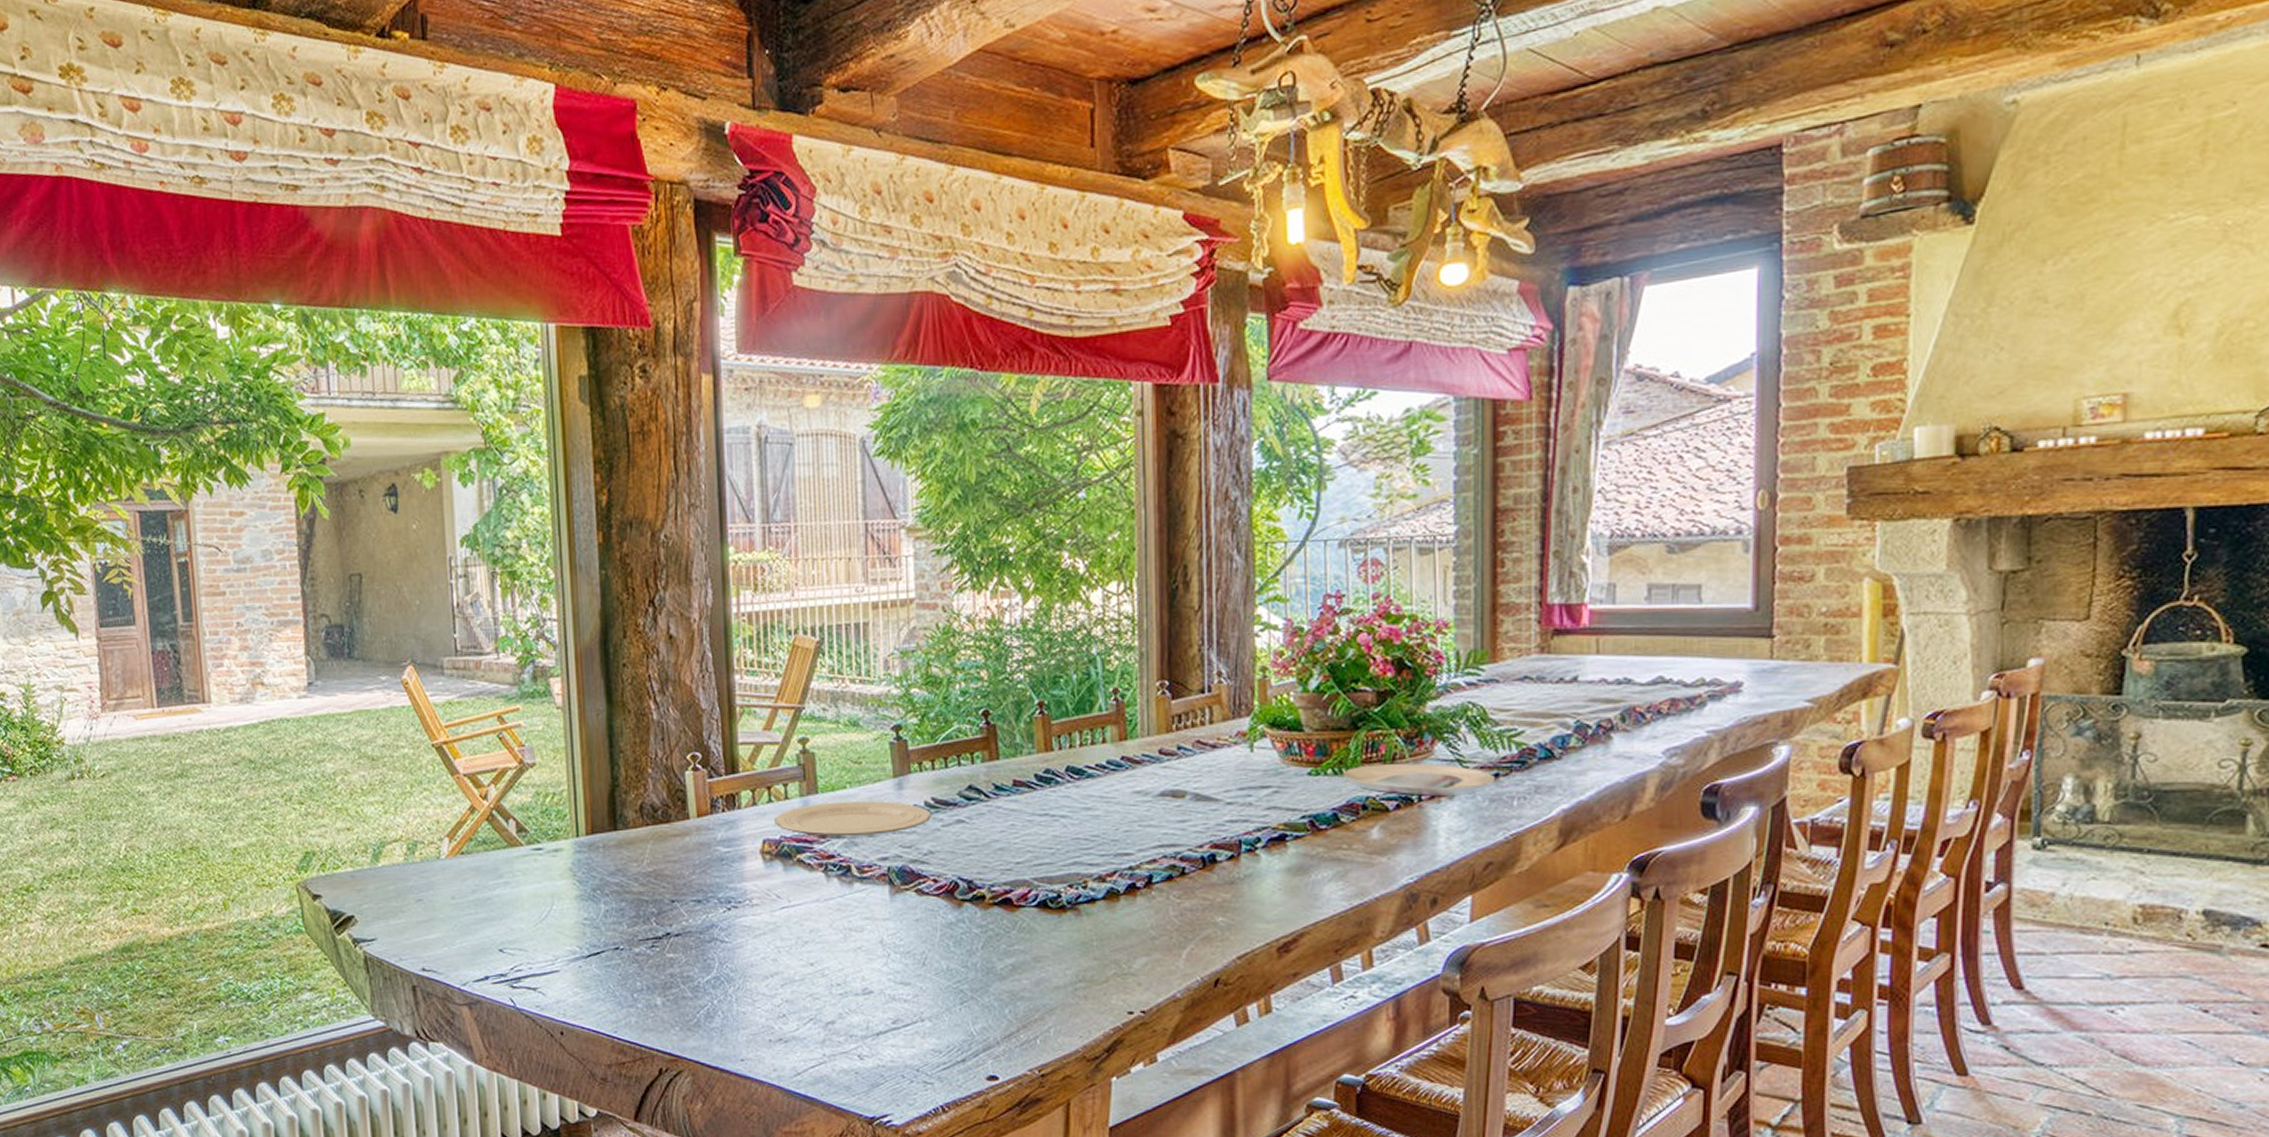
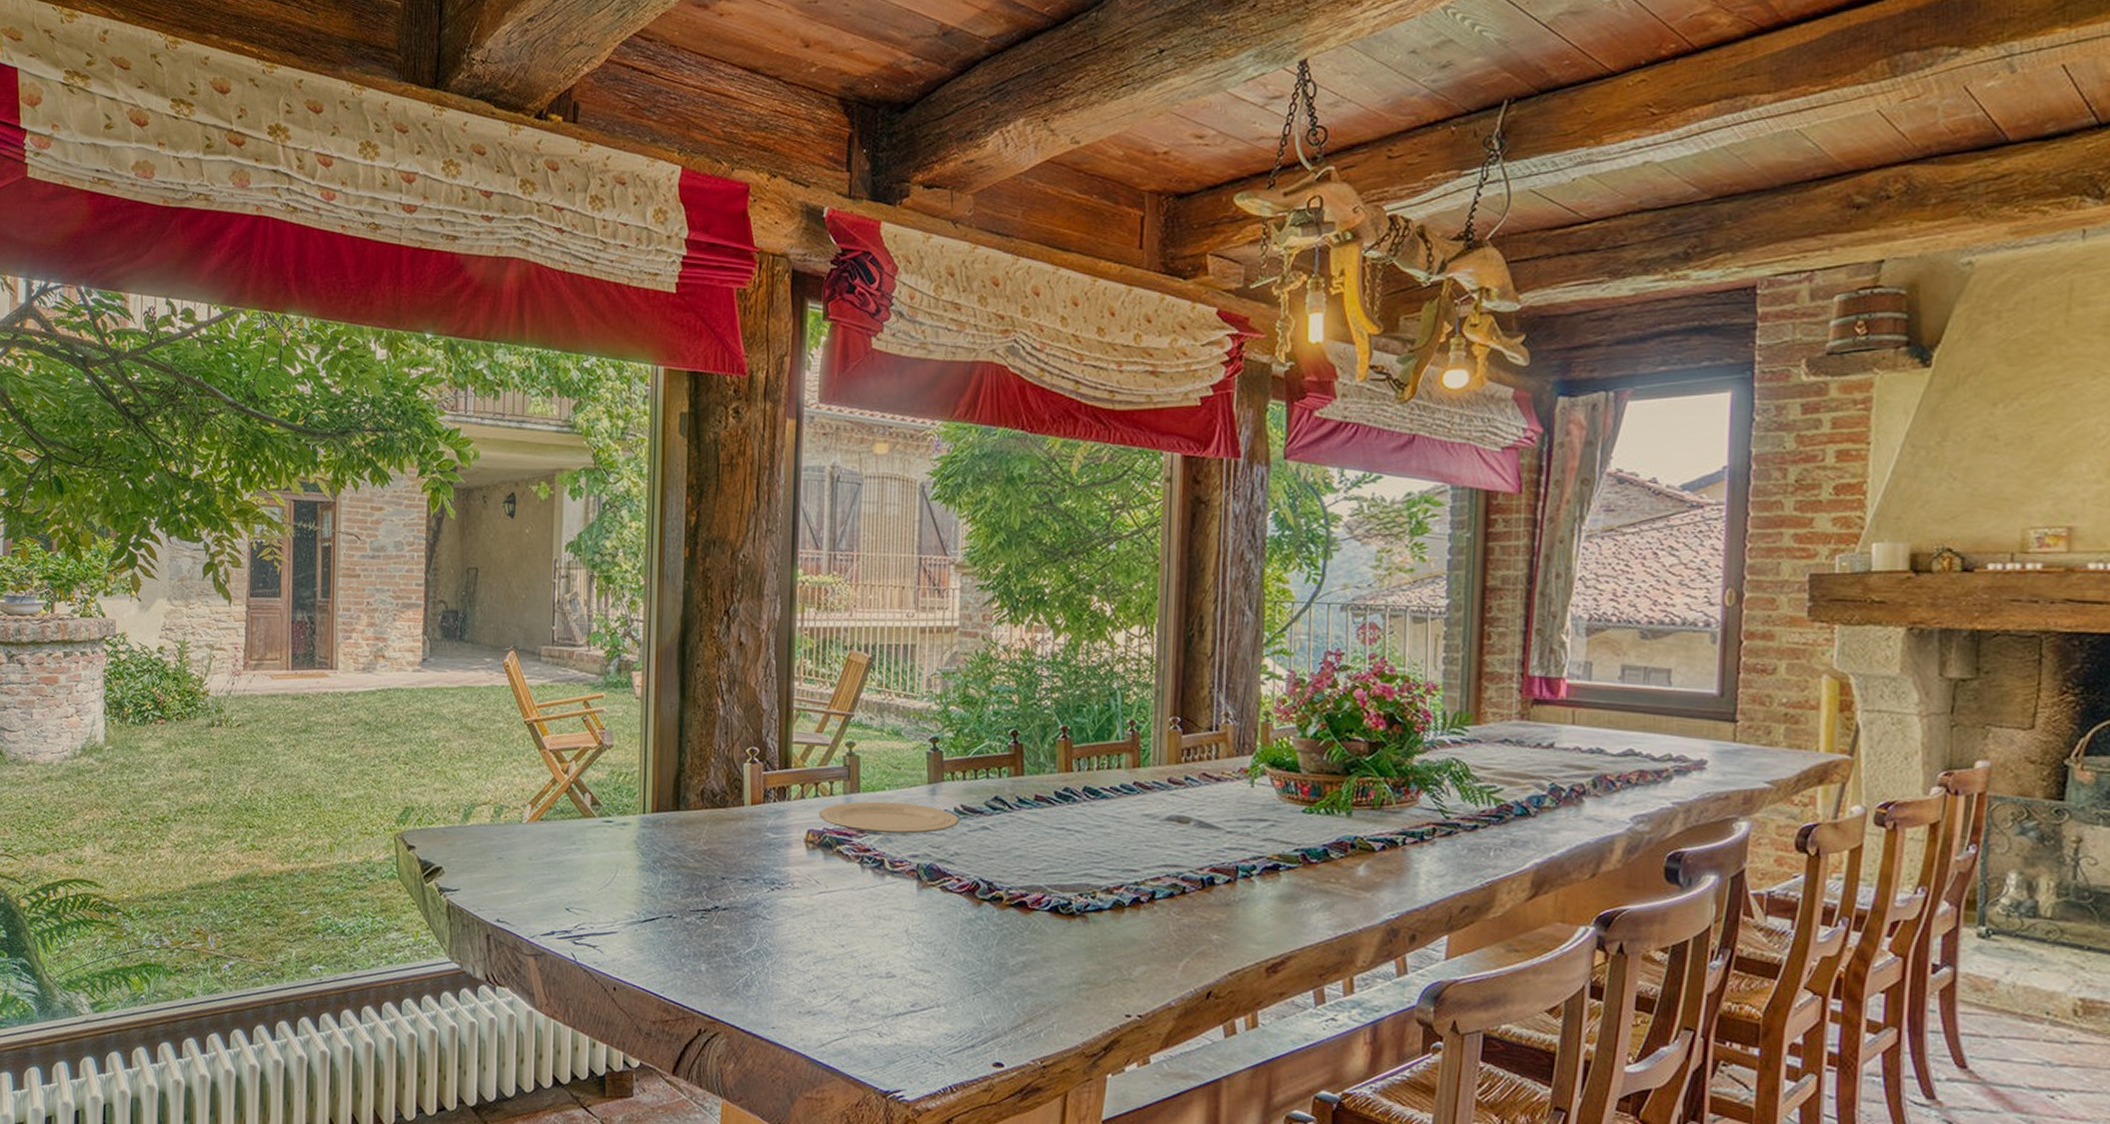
plate: present [1344,763,1496,797] -> none [1335,807,1475,843]

